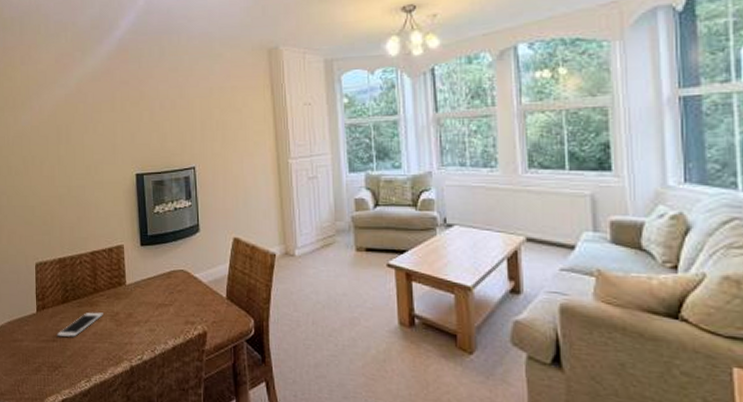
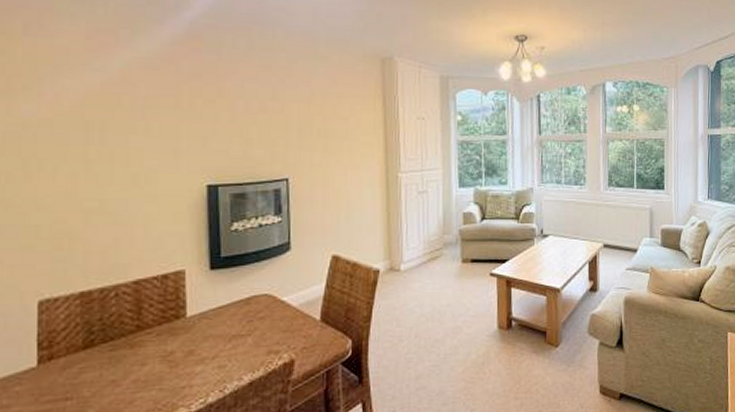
cell phone: present [56,312,103,337] -> none [72,354,150,393]

